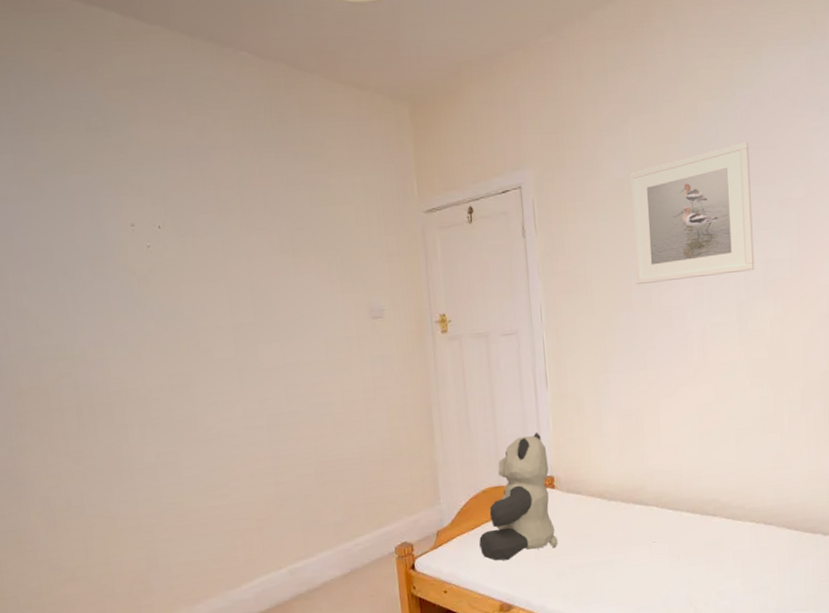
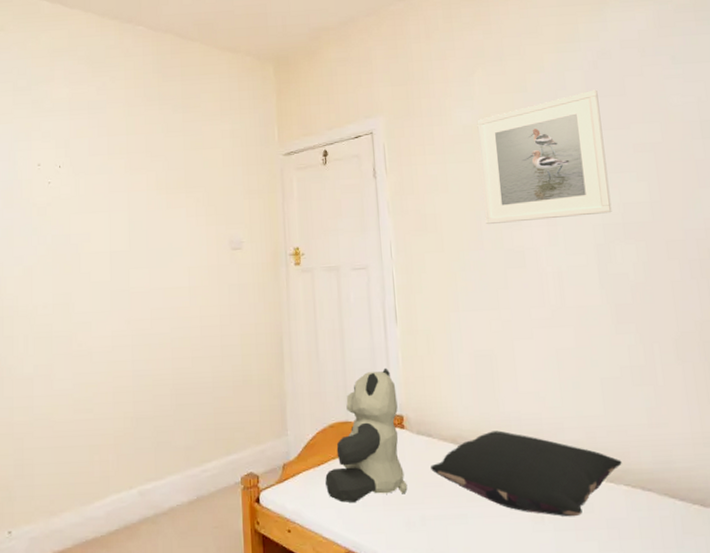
pillow: none [579,483,749,554] -> present [431,430,622,517]

